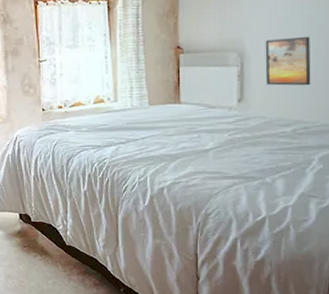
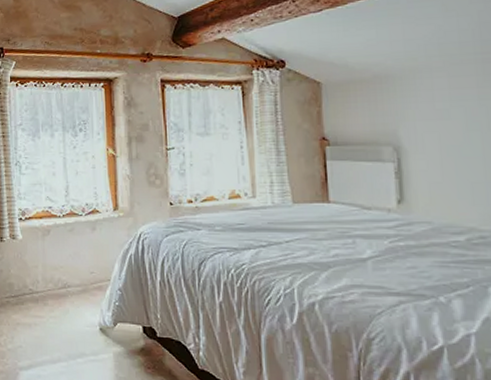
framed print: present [265,36,311,86] -> none [424,130,483,188]

